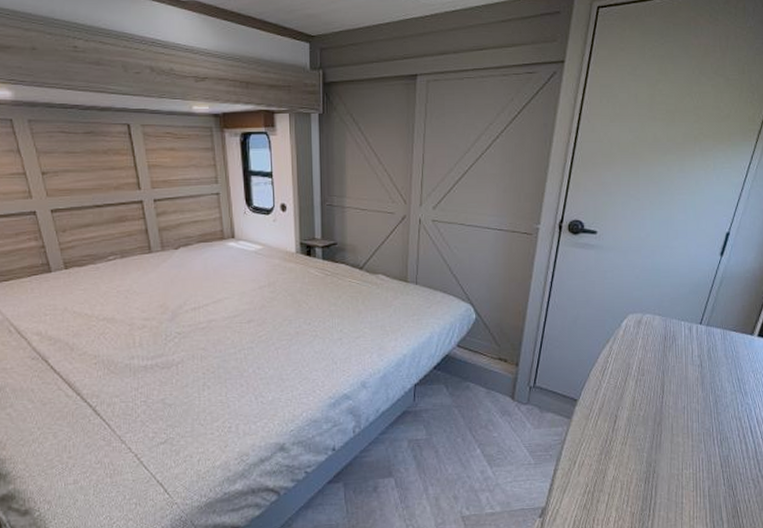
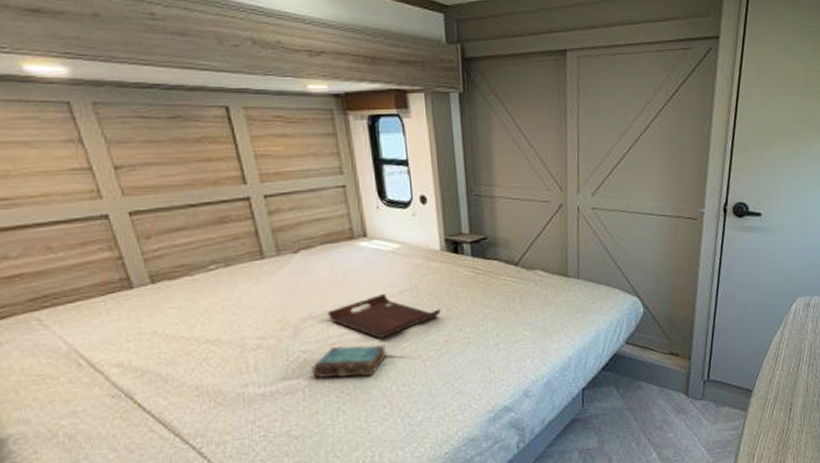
book: none [184,331,245,359] -> present [311,345,386,379]
serving tray: none [199,287,294,327] -> present [327,293,442,340]

